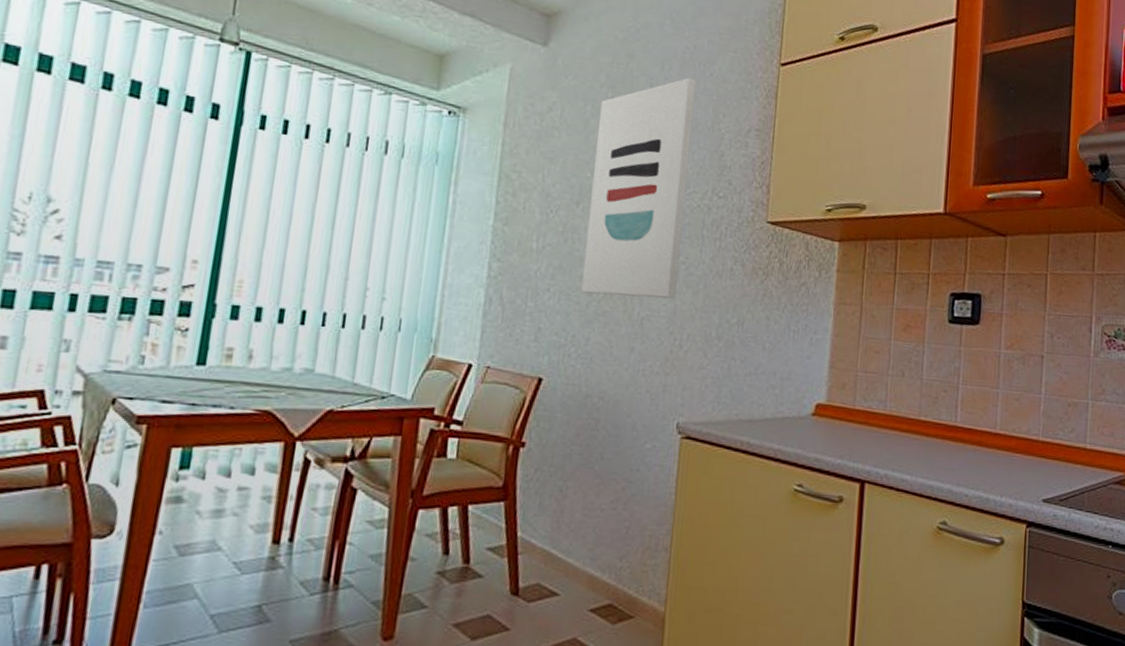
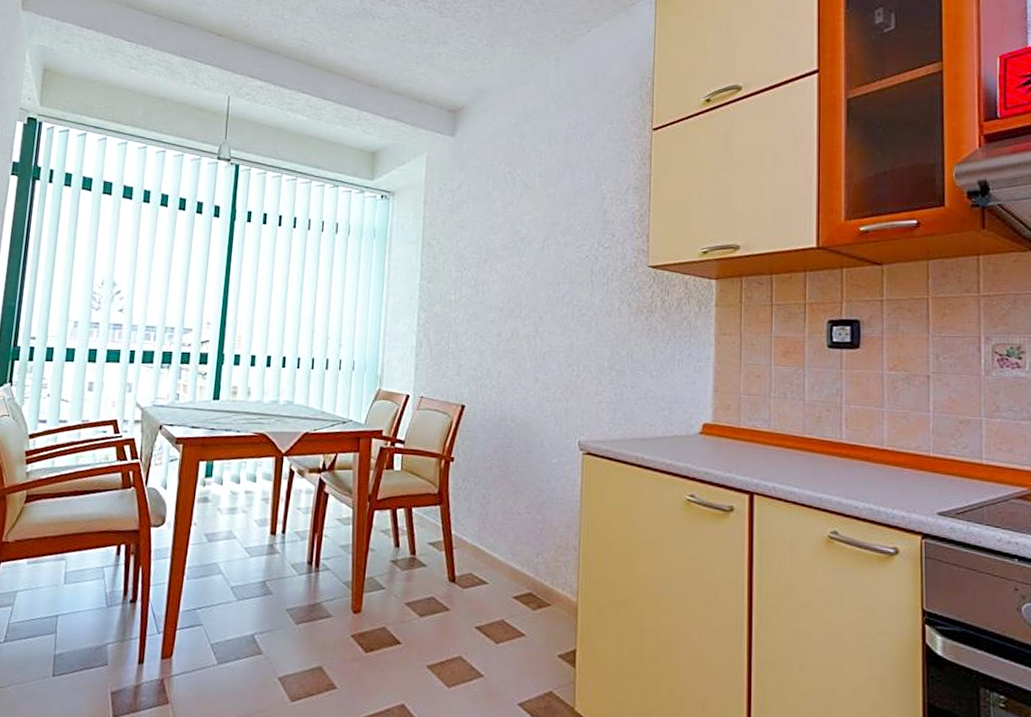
wall art: present [581,78,696,299] -> none [492,149,579,336]

